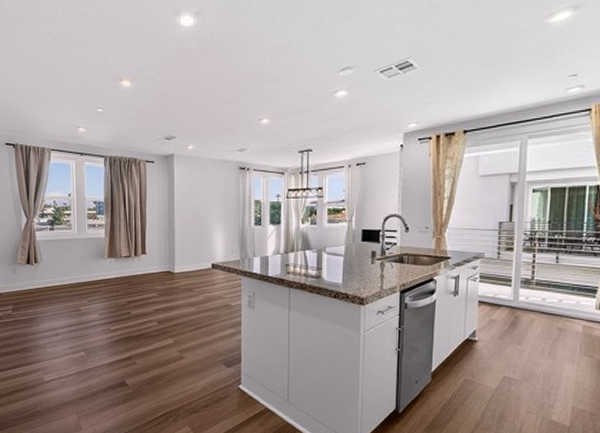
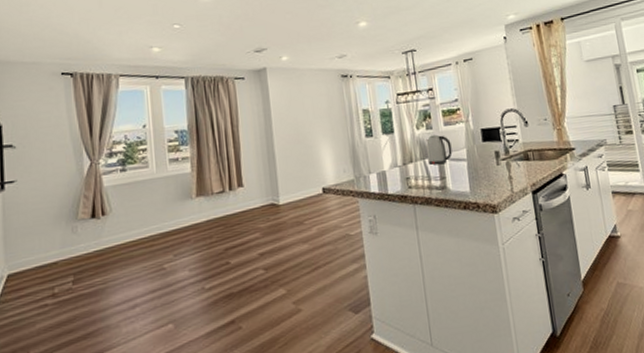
kettle: none [307,230,332,257] -> present [425,134,453,165]

